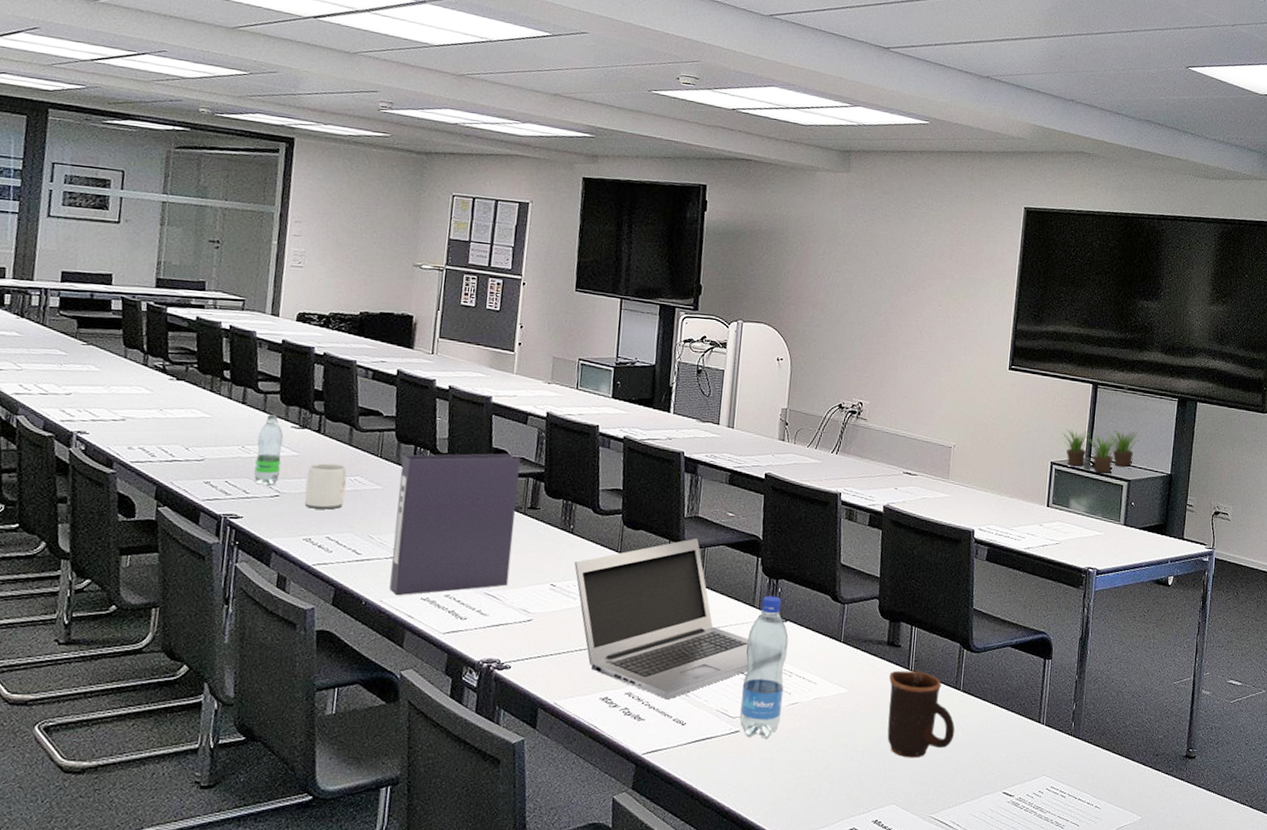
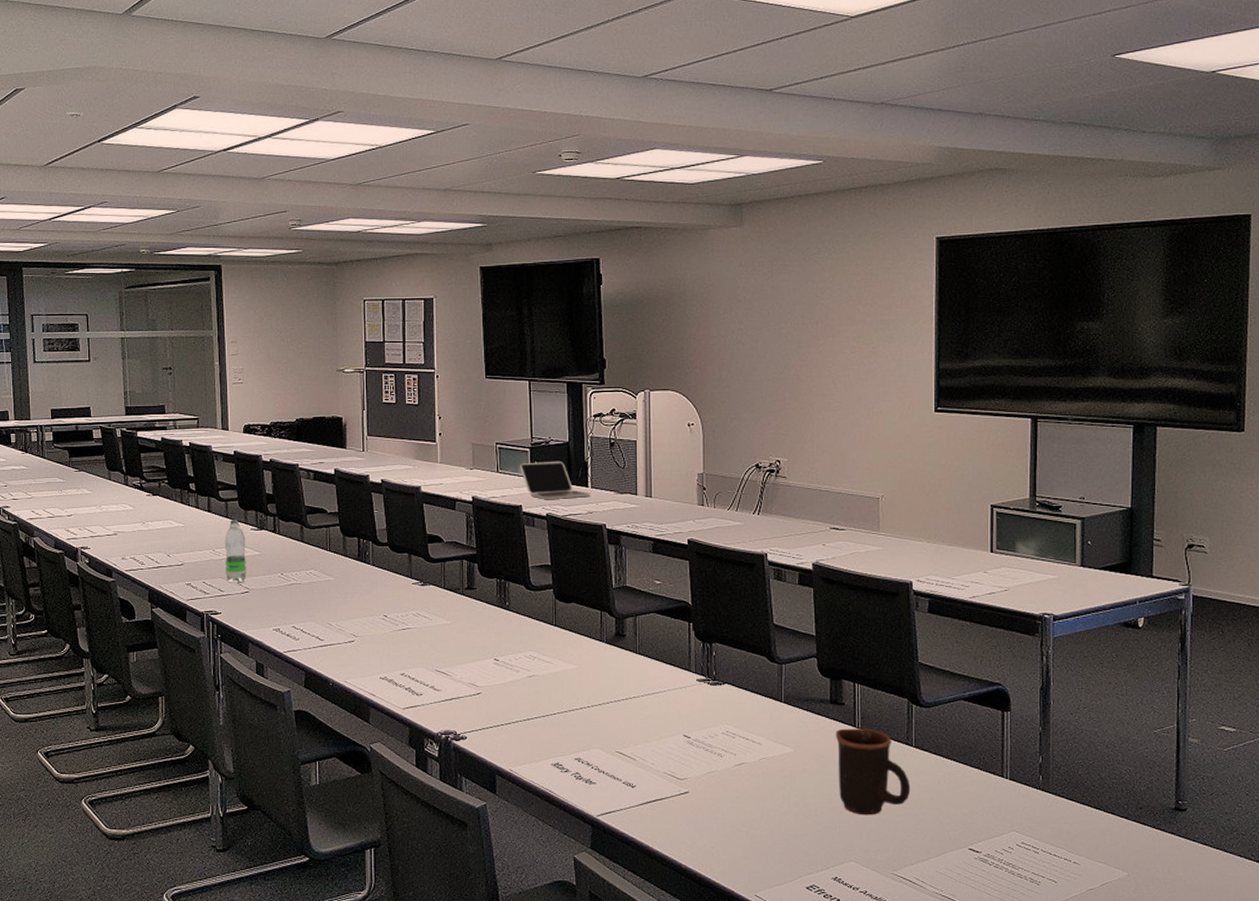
mug: present [304,463,347,510] -> none [269,560,303,601]
binder: present [389,453,521,595] -> none [348,539,455,675]
laptop: present [574,538,749,700] -> none [514,607,690,764]
laptop: none [601,382,672,423] -> present [520,461,591,500]
bottle: present [739,596,789,738] -> none [687,660,729,799]
plant: present [1061,428,1138,474] -> none [1000,465,1089,513]

